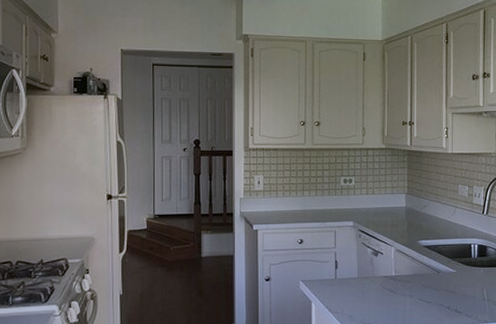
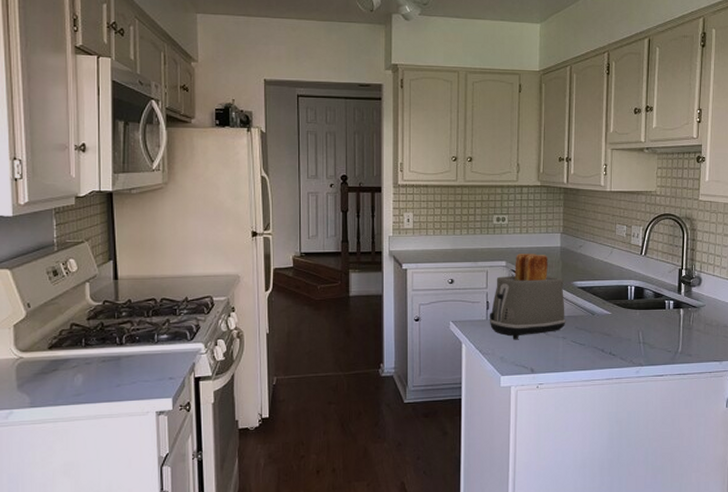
toaster: none [337,214,413,299] -> present [489,254,566,340]

